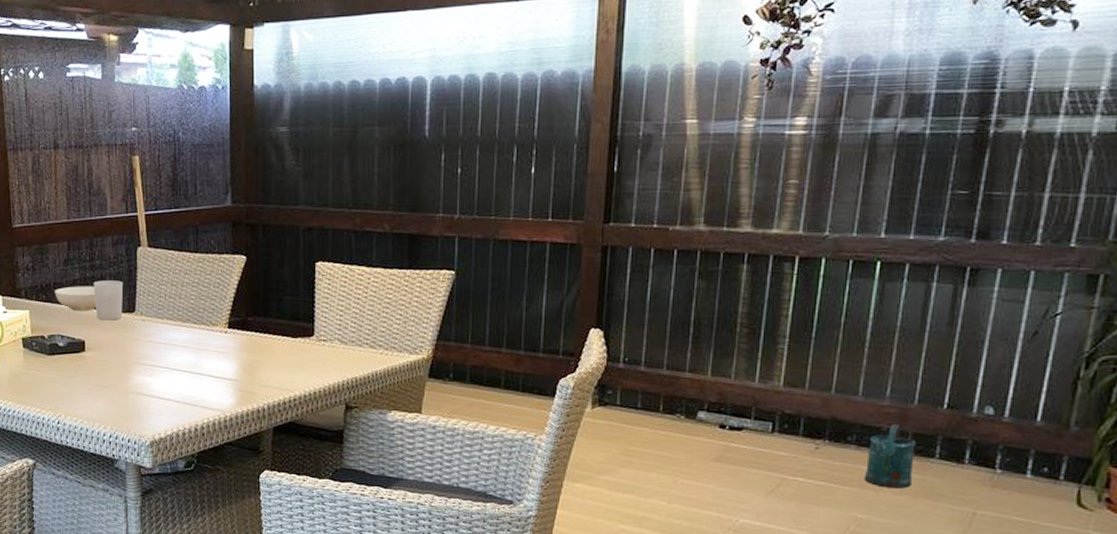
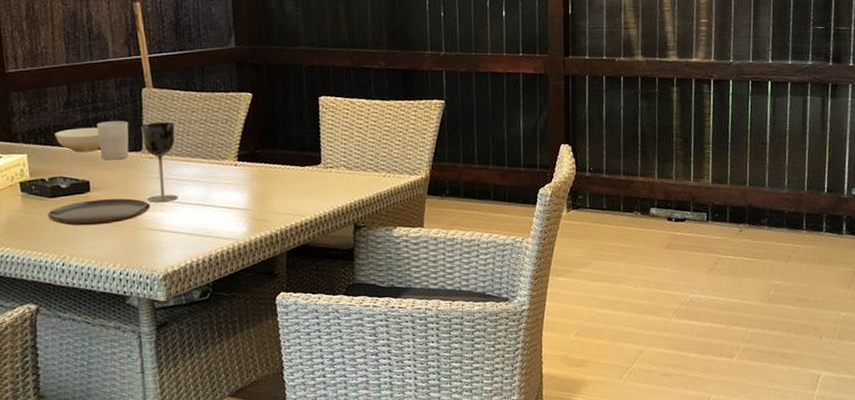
plate: none [45,360,141,386] -> present [47,198,150,226]
wine glass: none [135,284,168,366] -> present [141,122,178,202]
watering can: present [864,425,915,489] -> none [776,207,809,258]

